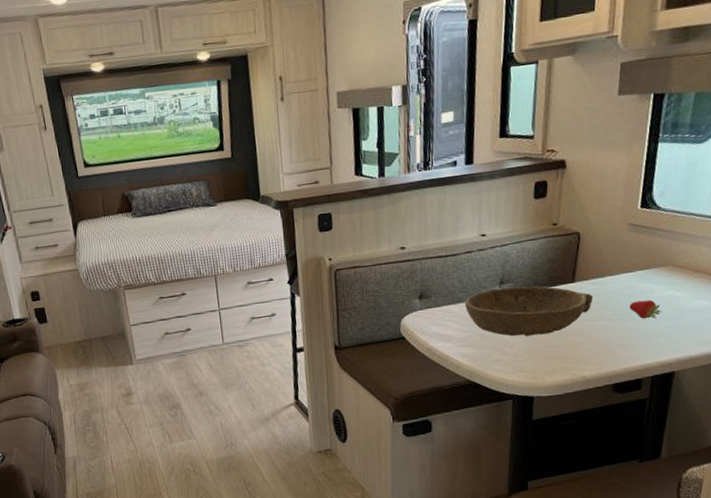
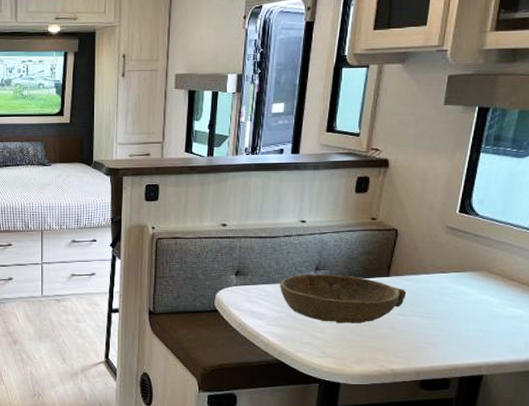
fruit: present [629,299,661,320] -> none [442,302,473,321]

